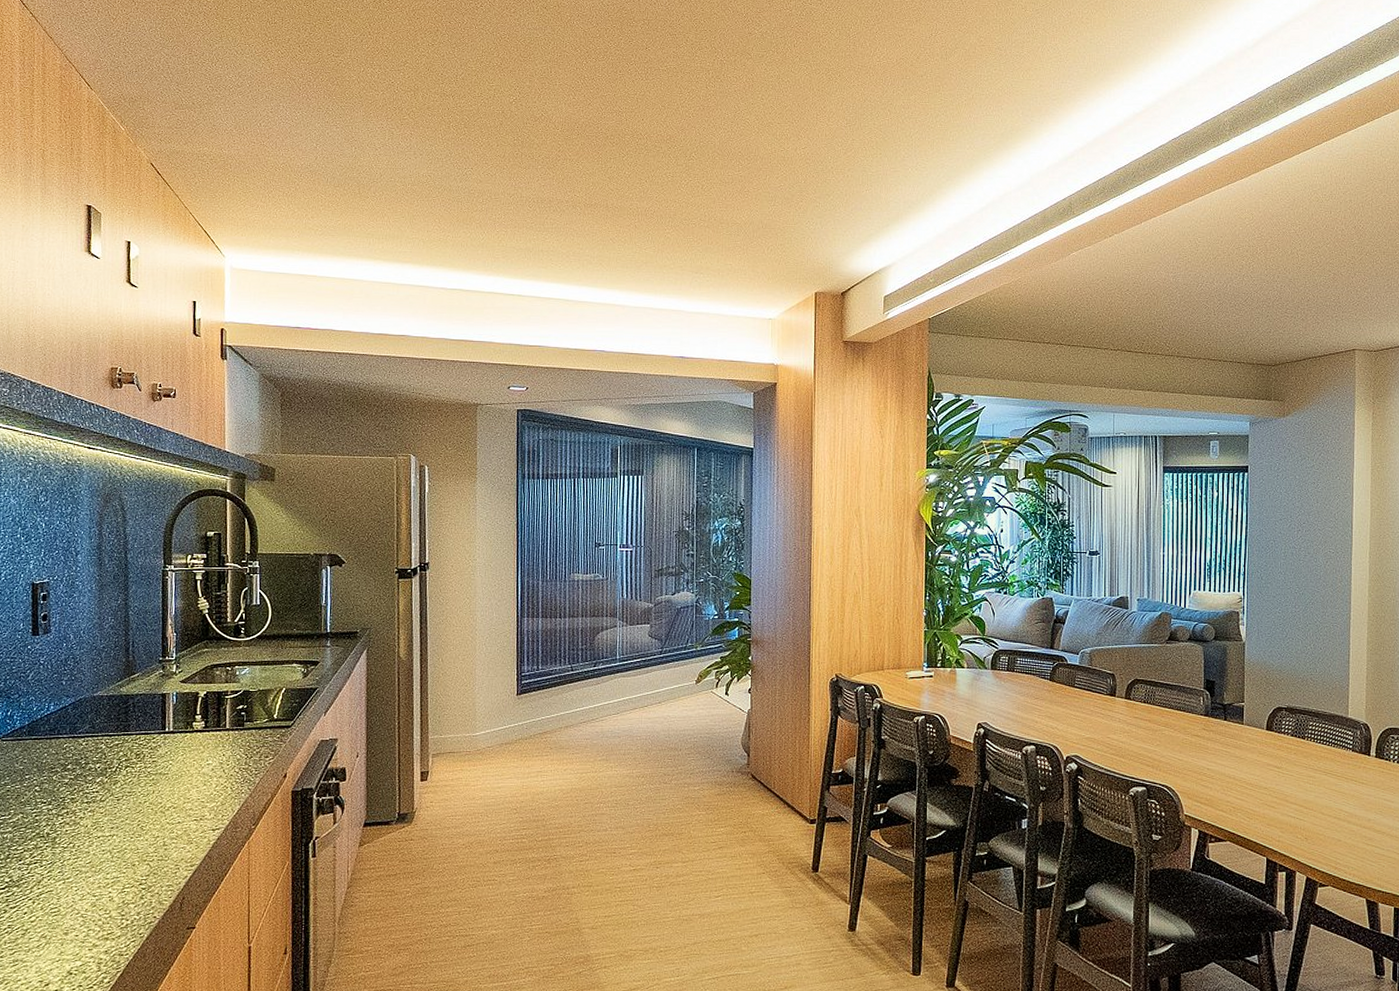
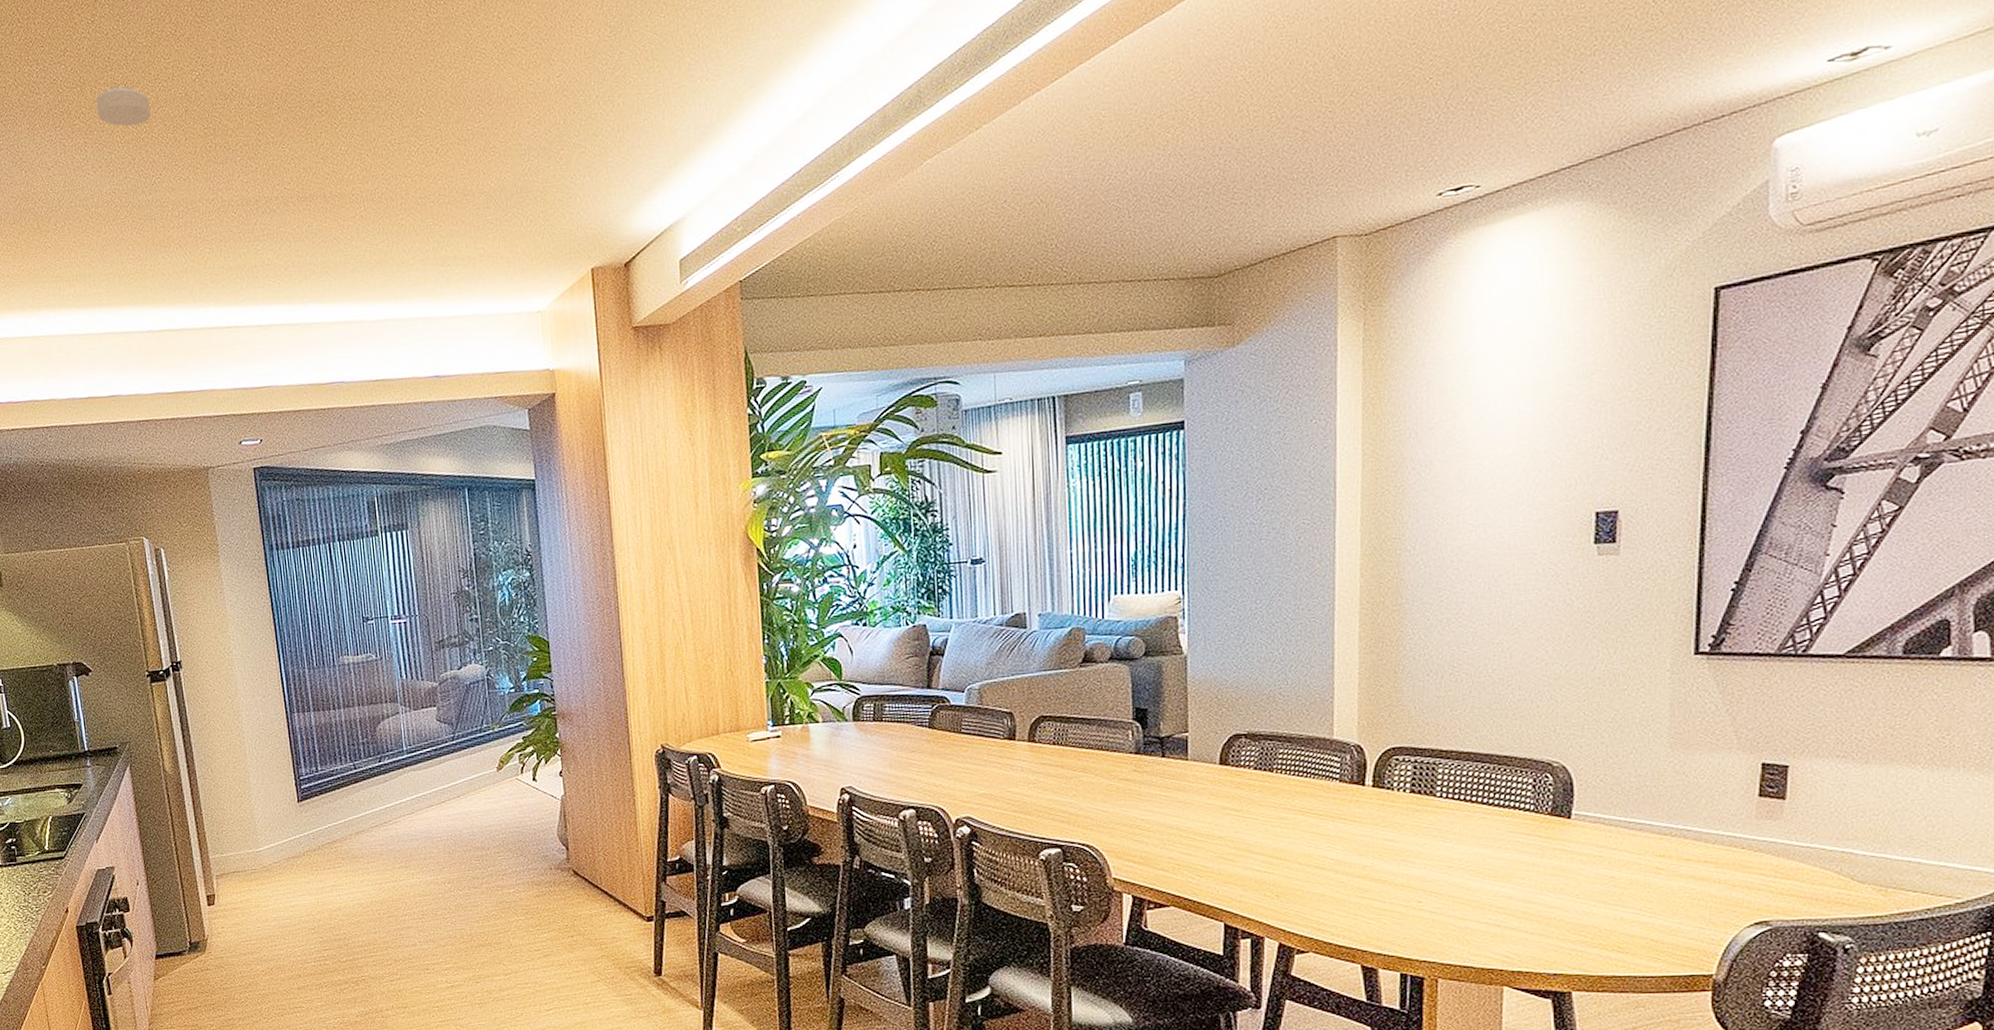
smoke detector: none [425,95,471,128] -> present [95,84,151,127]

